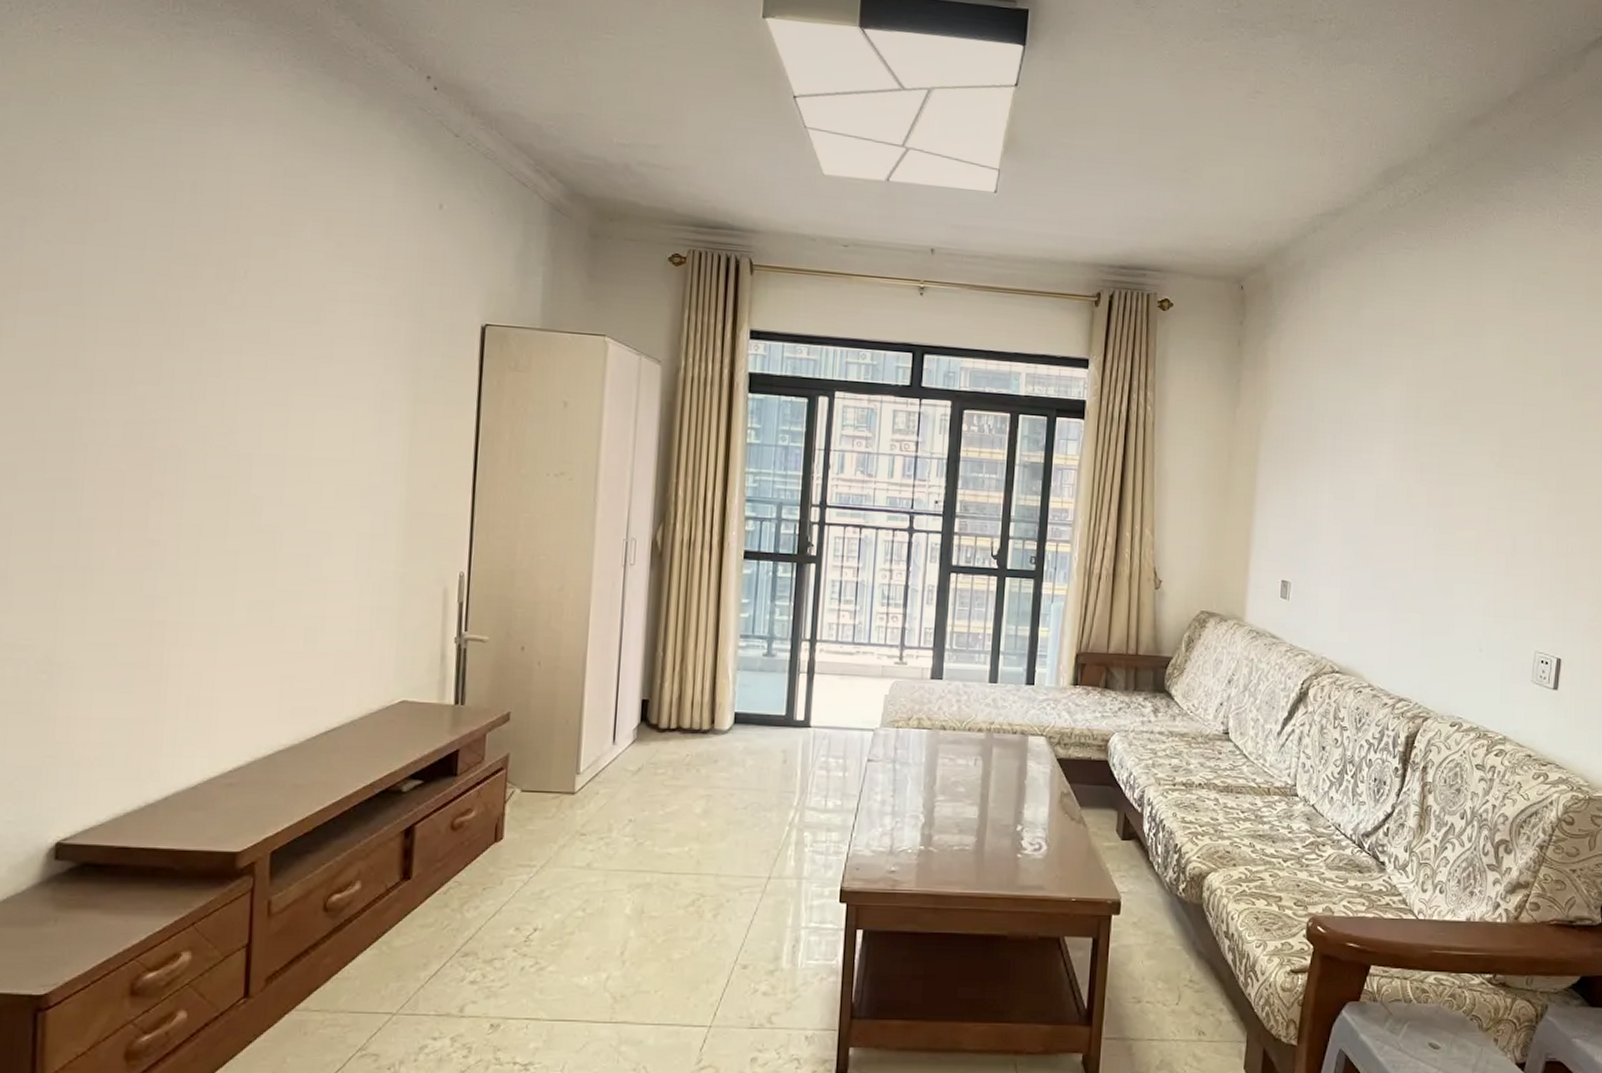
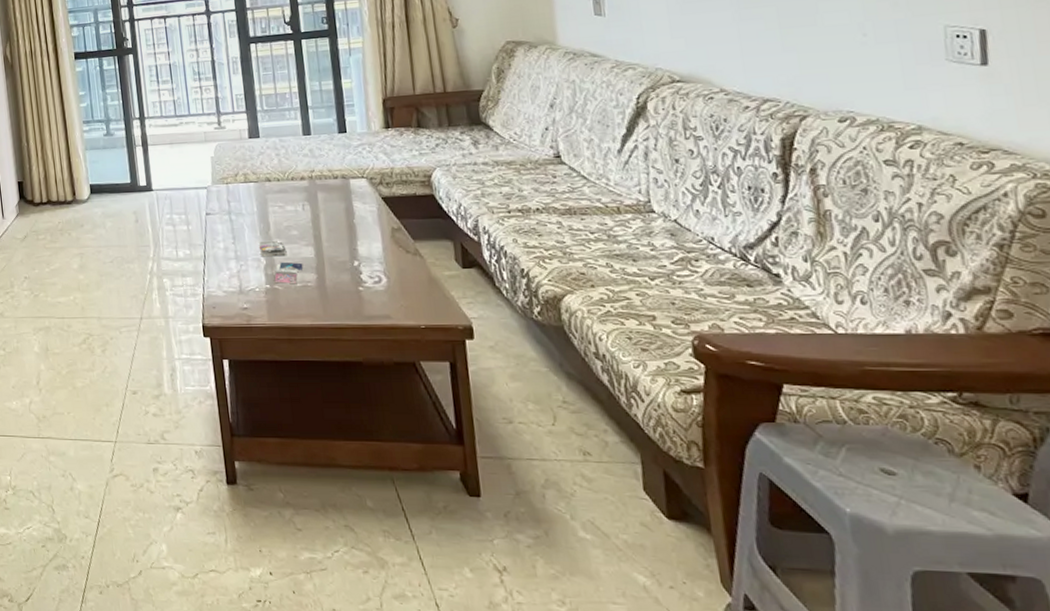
magazine: none [919,796,964,847] -> present [258,240,303,284]

